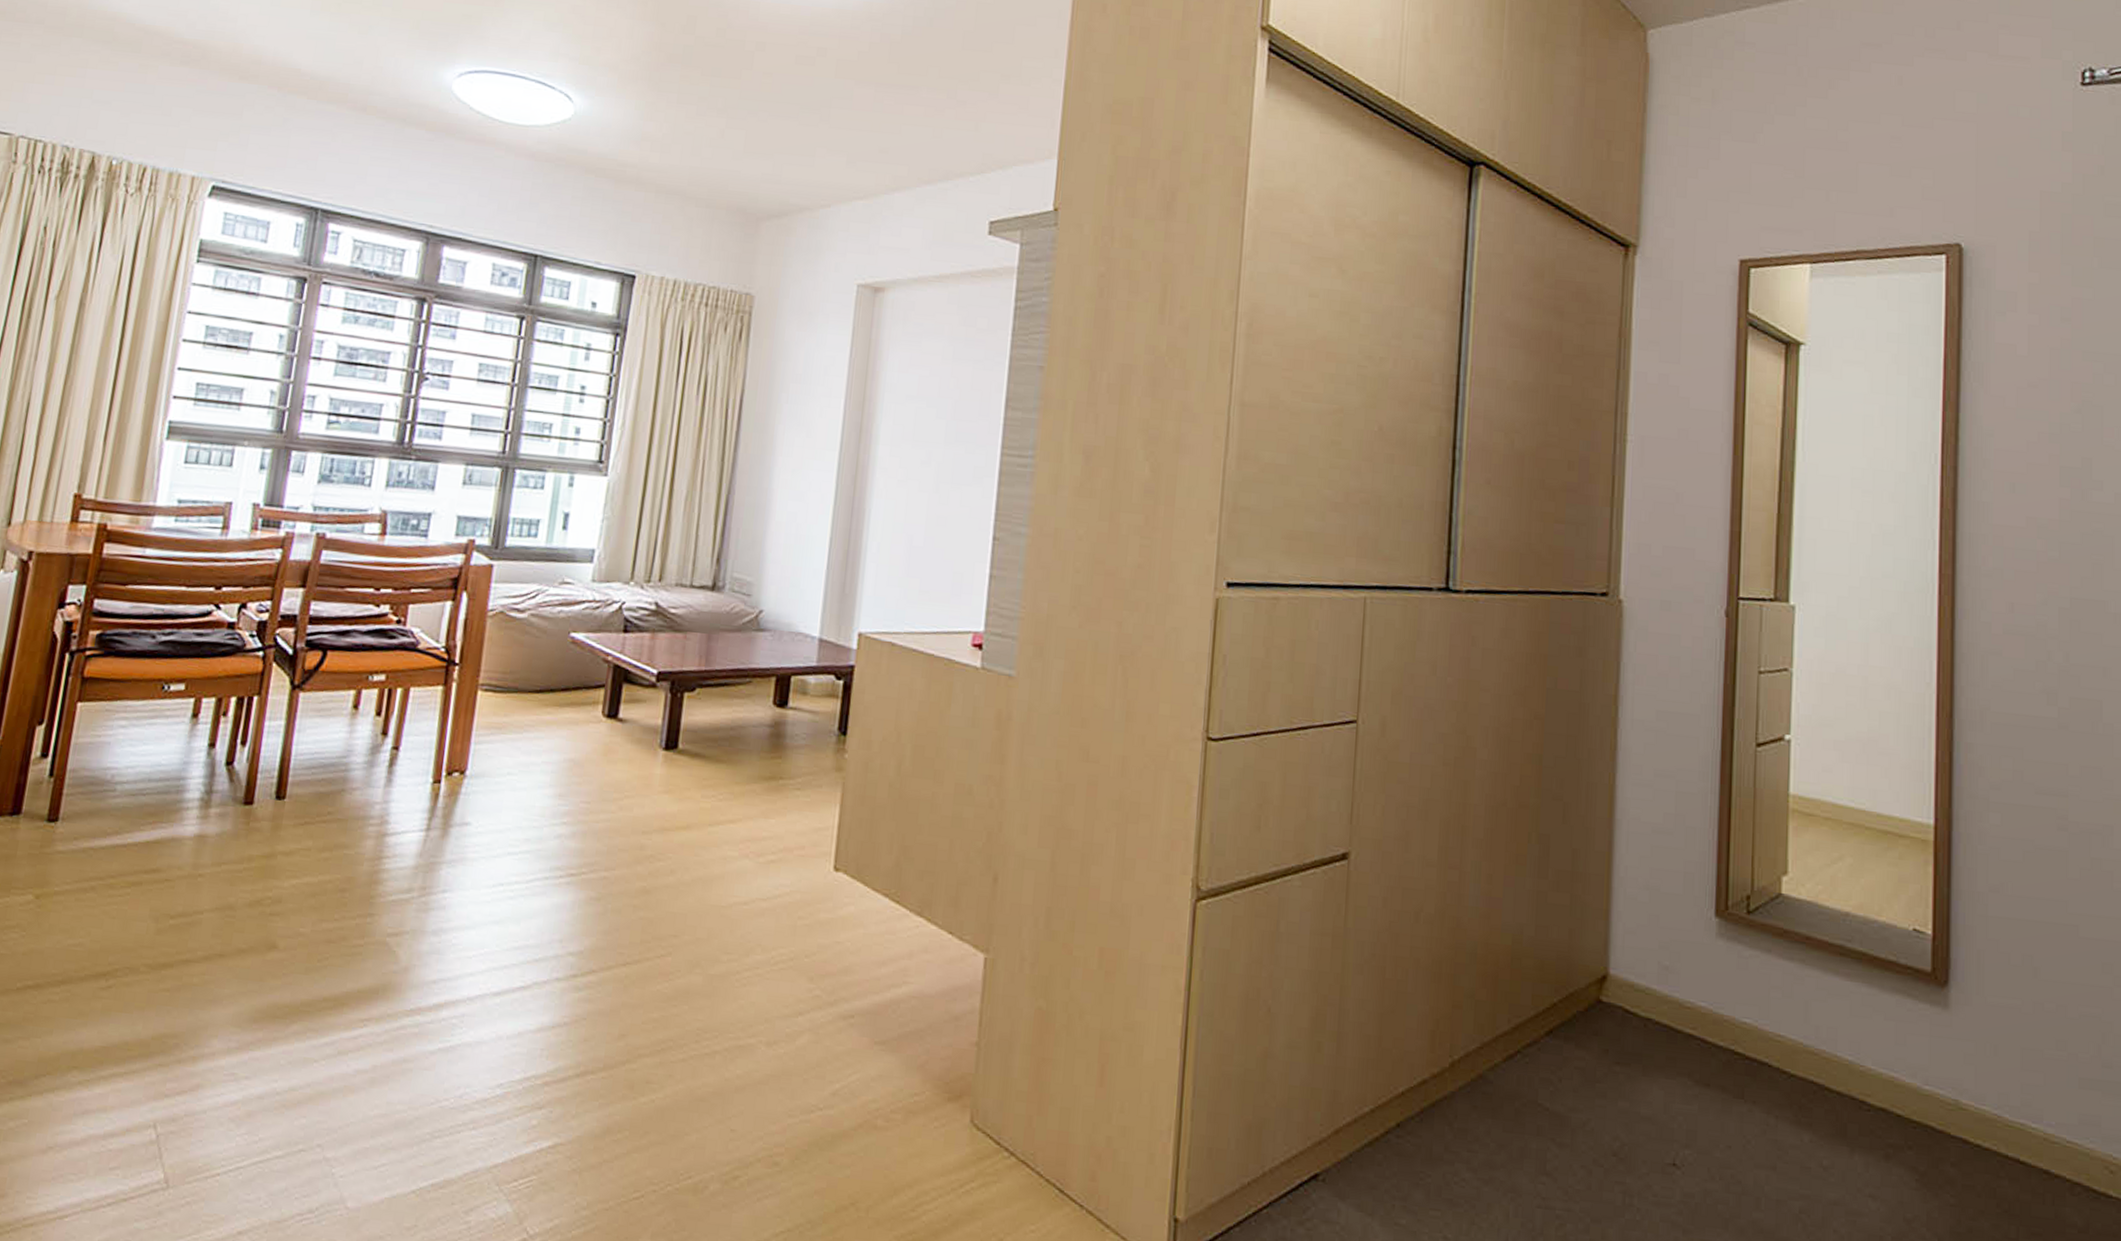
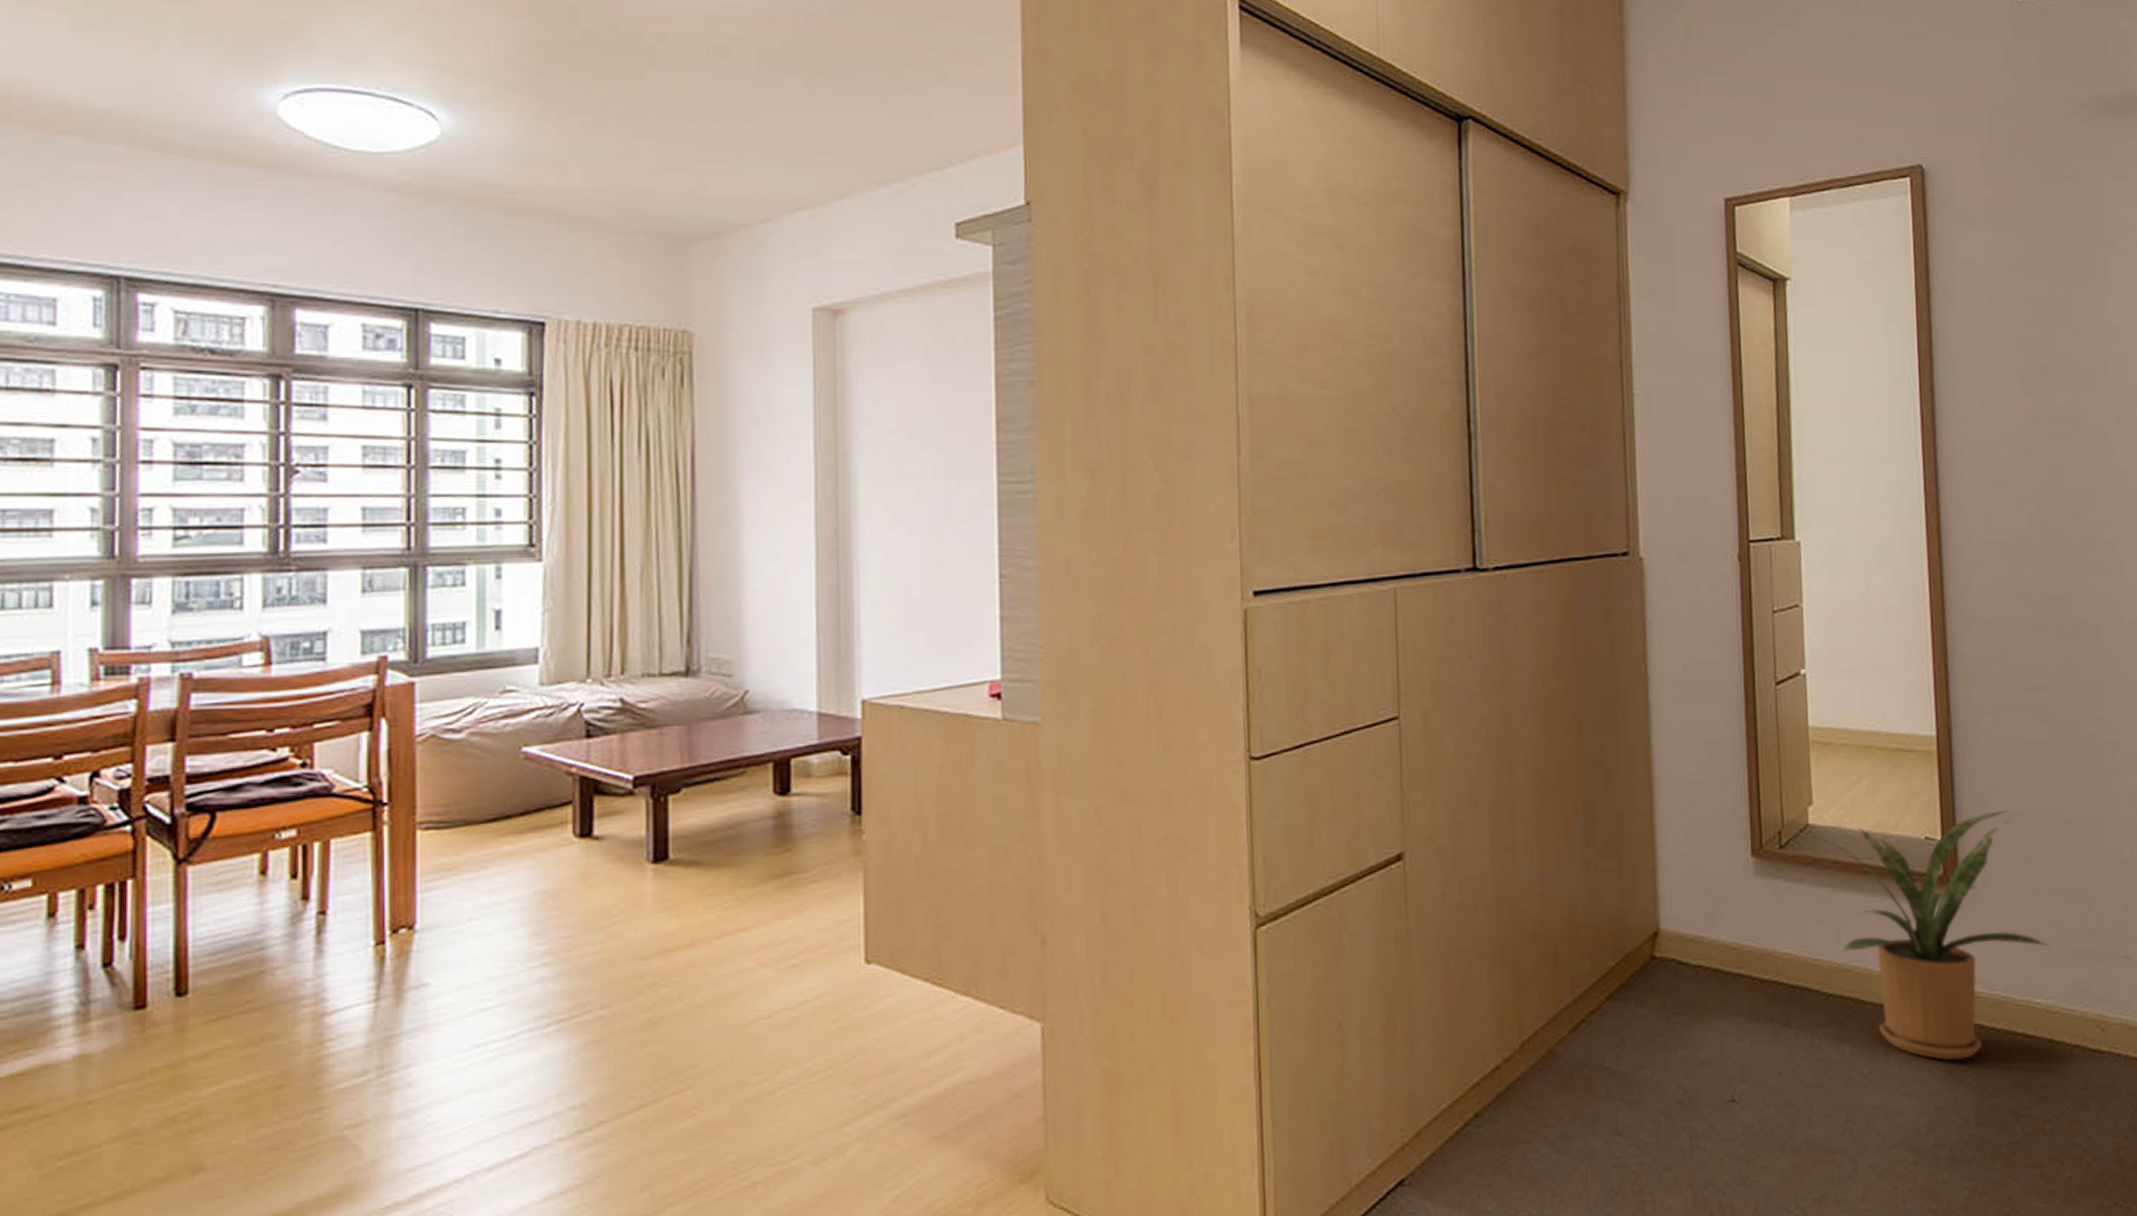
house plant: none [1763,900,2052,1173] -> present [1793,811,2049,1060]

